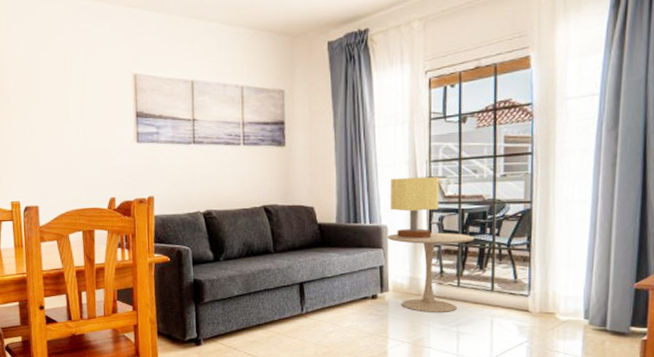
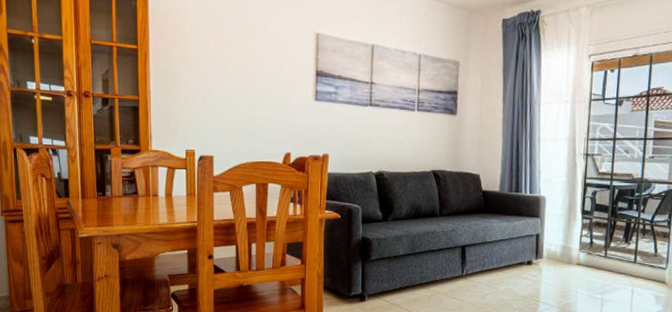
side table: present [388,232,475,313] -> none [545,204,623,280]
table lamp: present [391,176,439,239] -> none [550,152,595,211]

